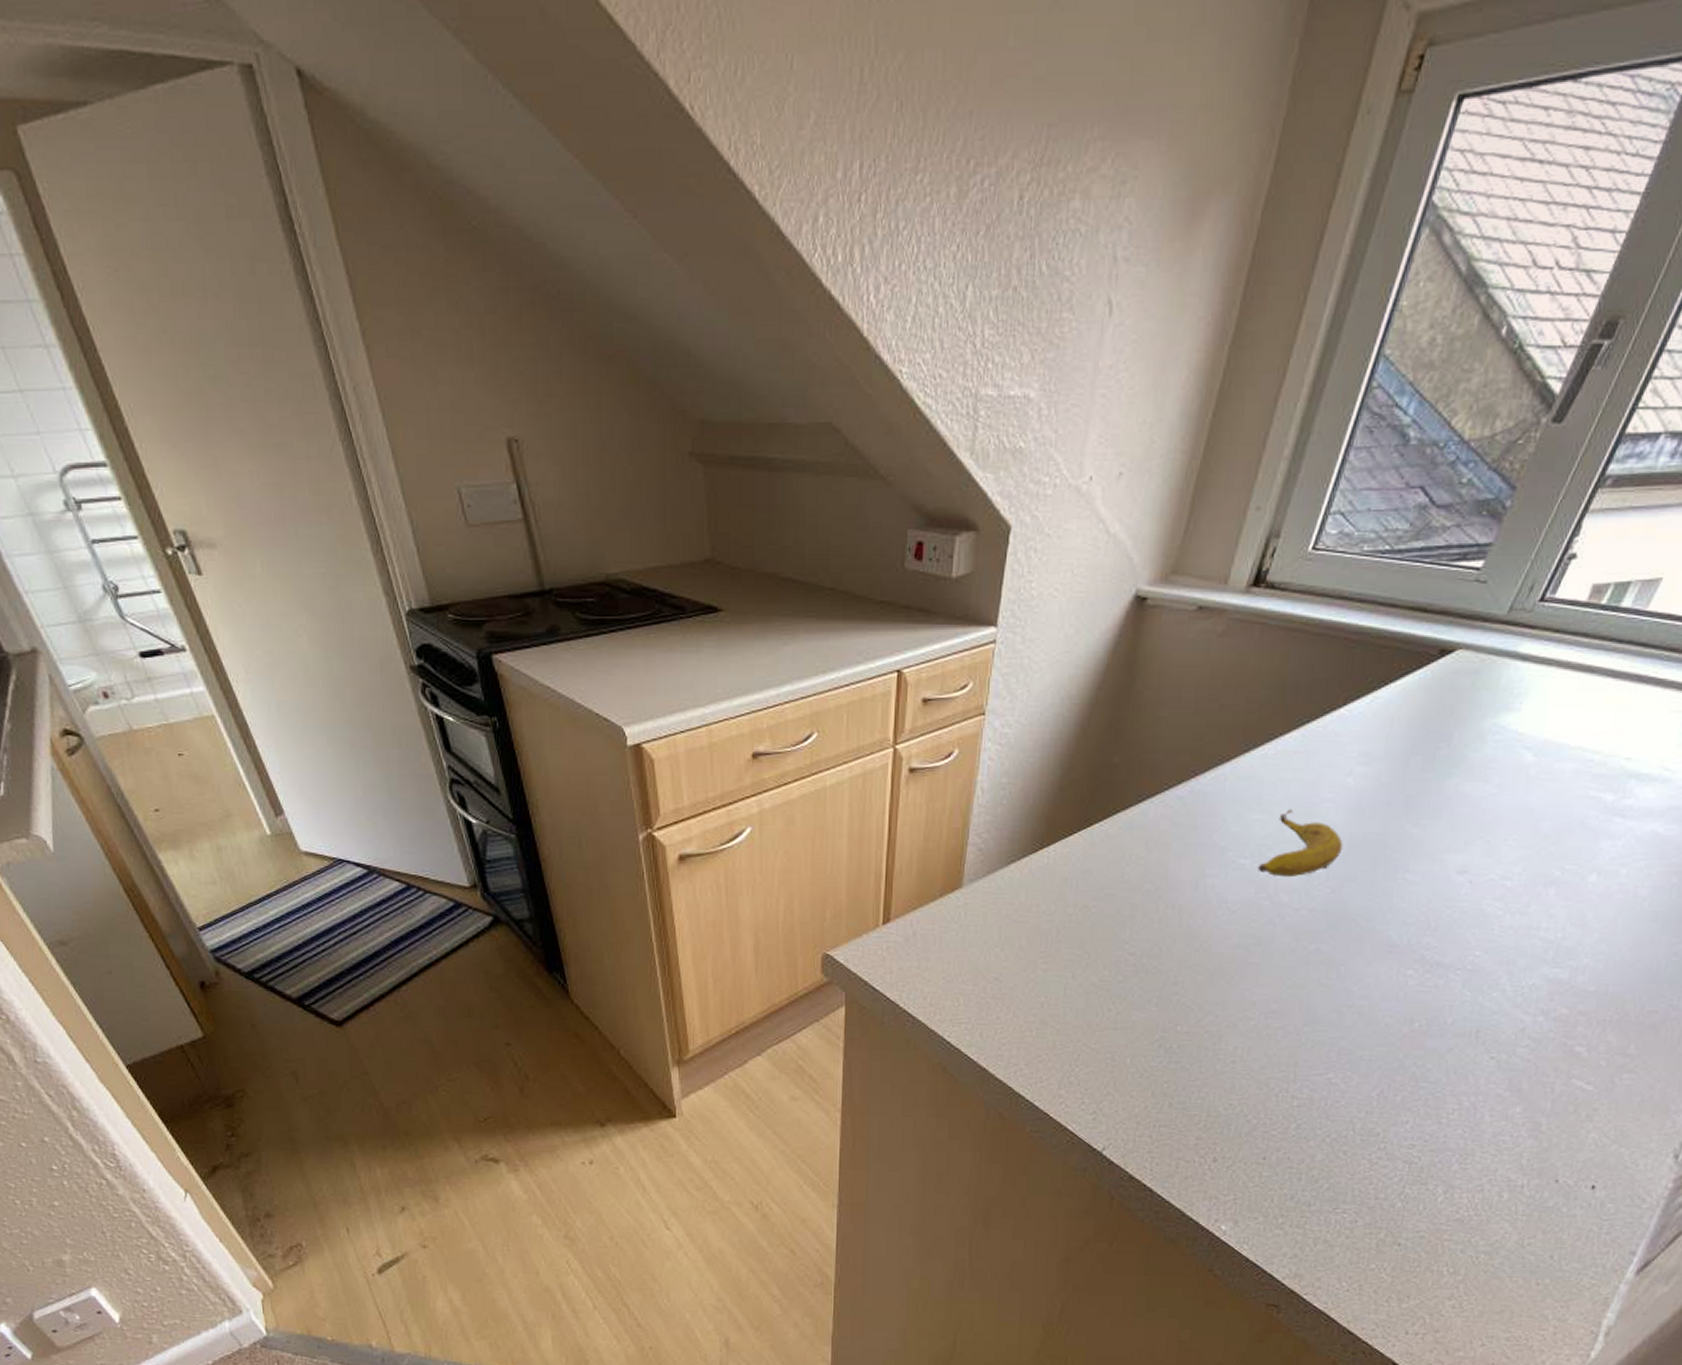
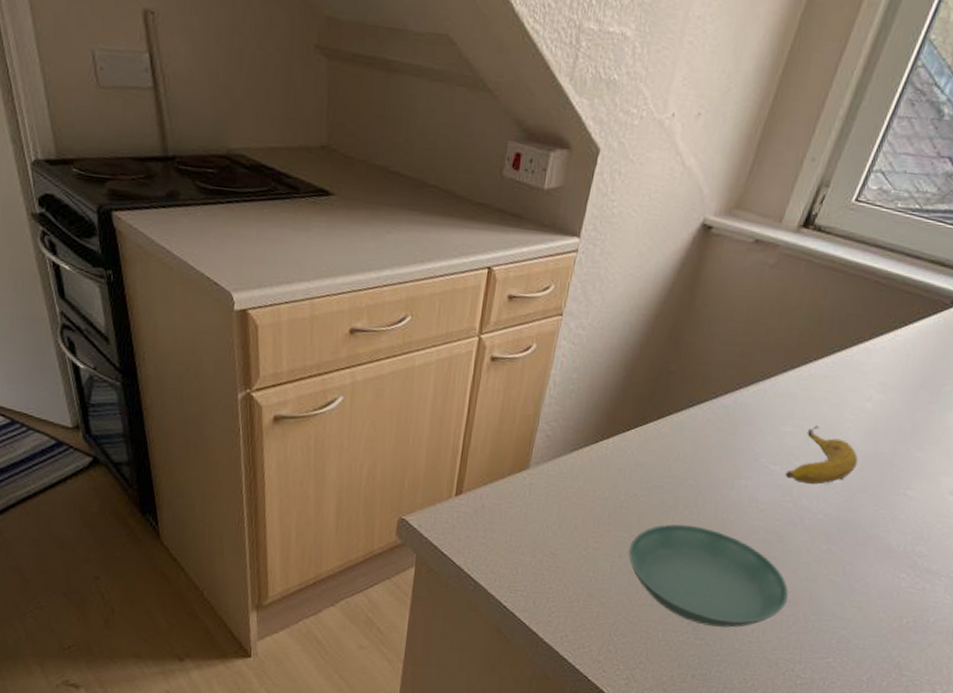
saucer: none [1083,934,1274,1047] -> present [628,524,789,628]

